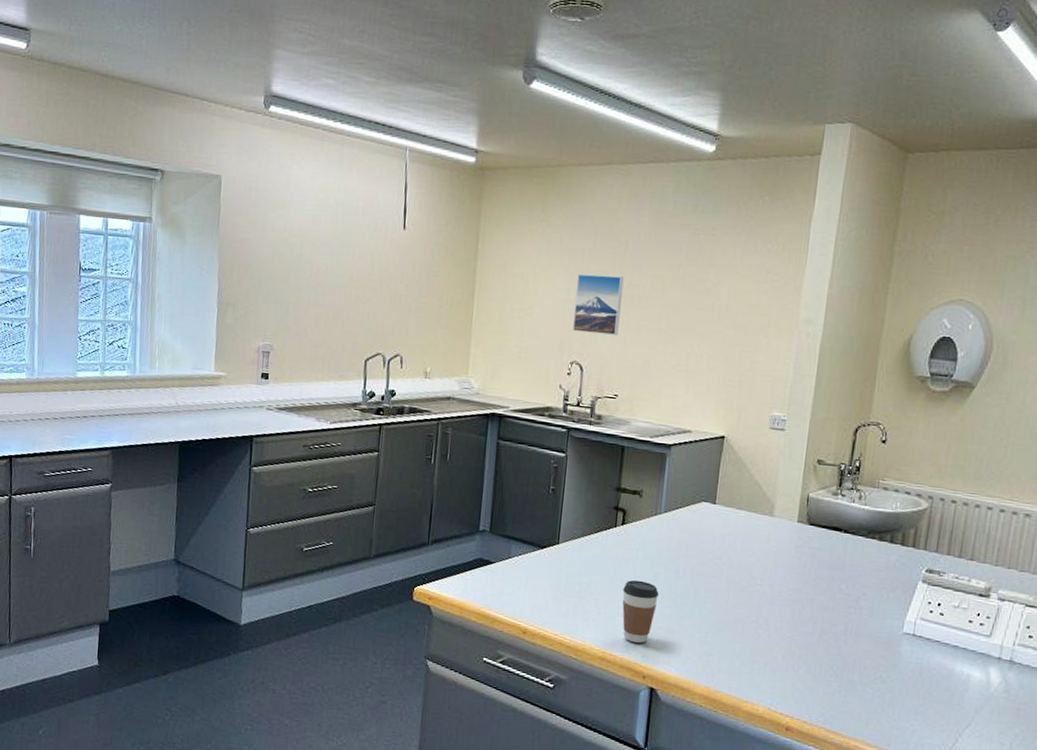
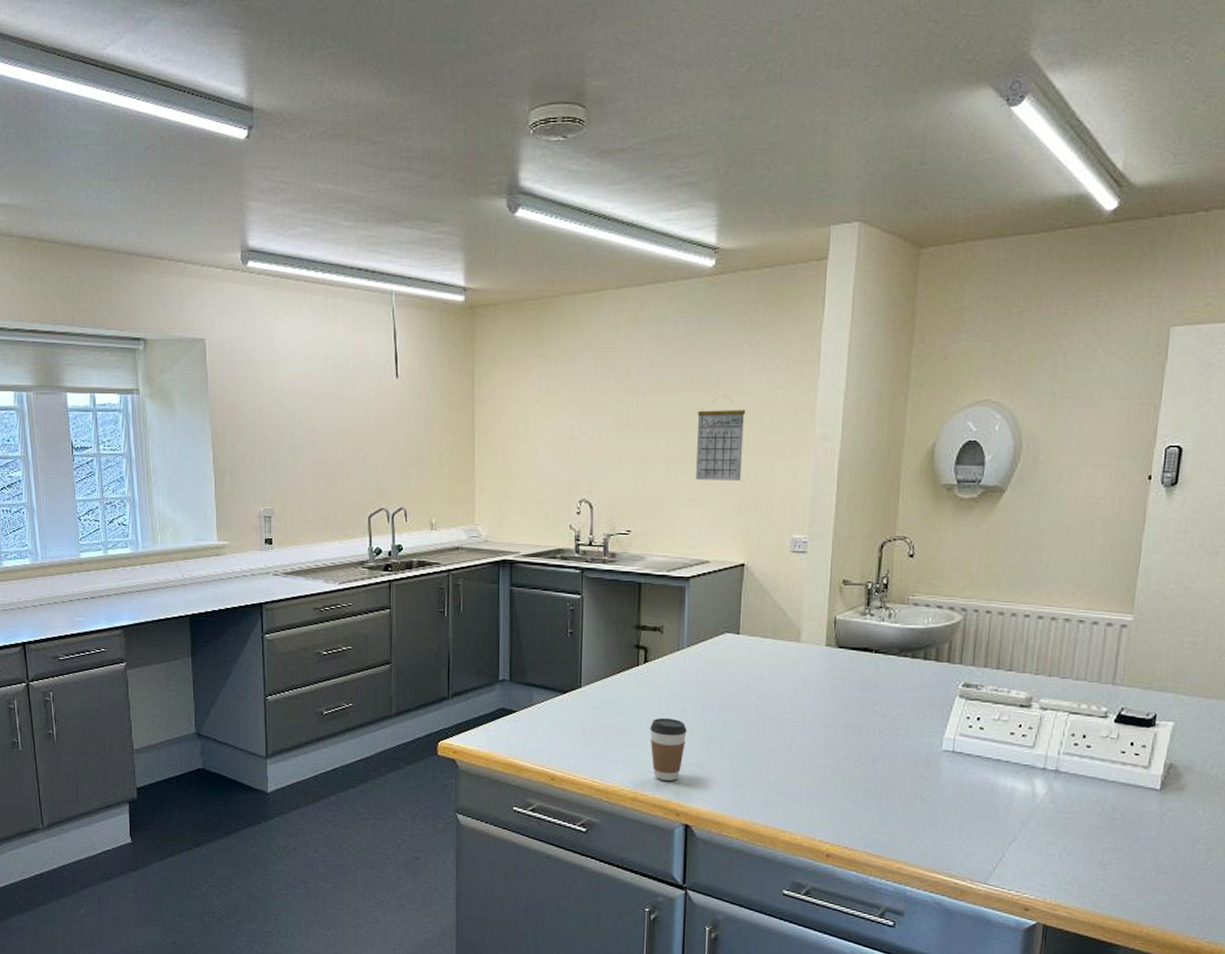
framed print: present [573,274,624,335] -> none [579,407,628,469]
calendar: none [683,274,736,356] -> present [695,396,746,481]

